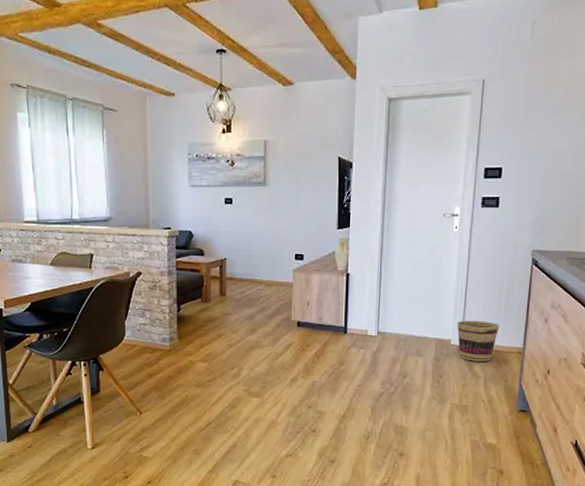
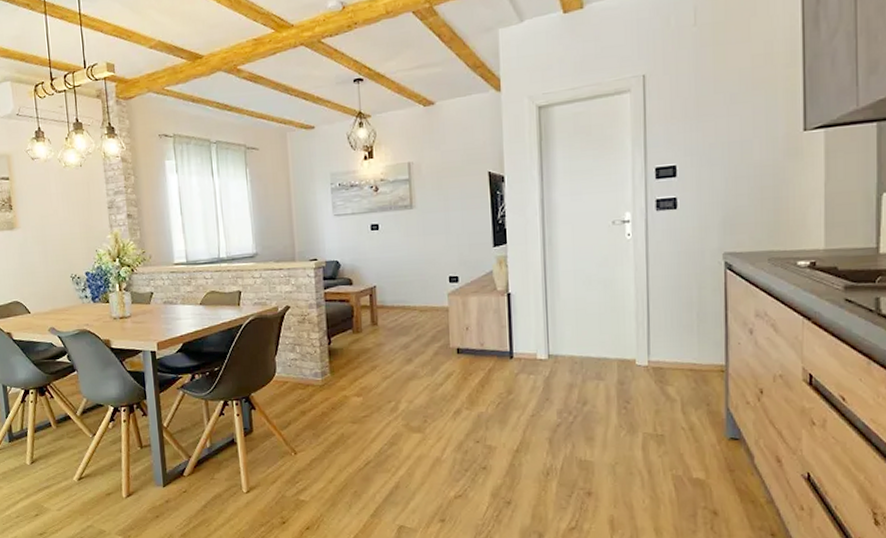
basket: present [457,320,500,361] -> none [641,335,694,383]

